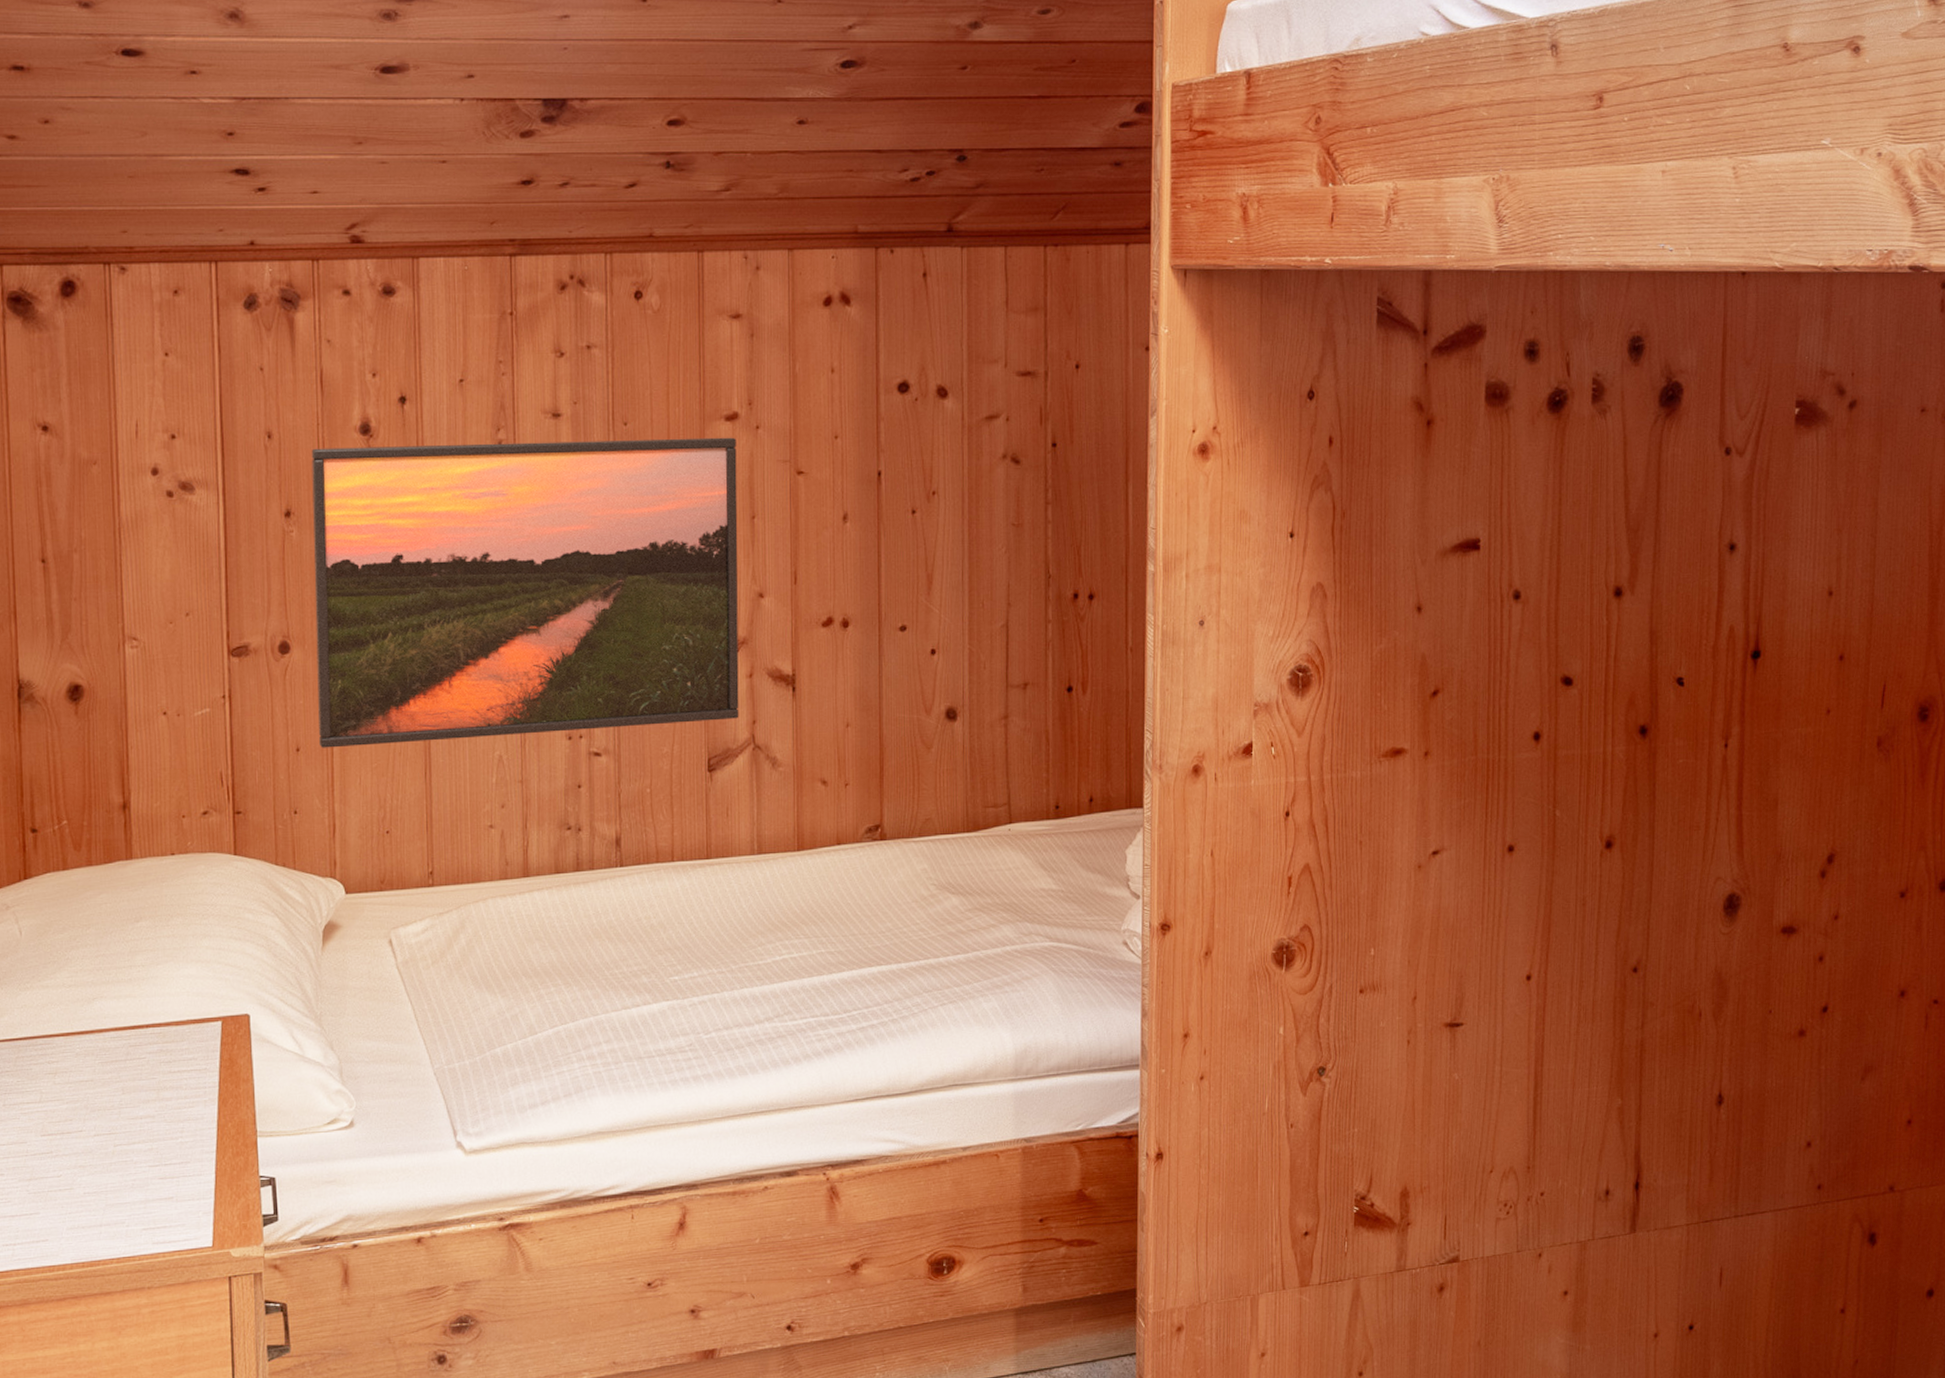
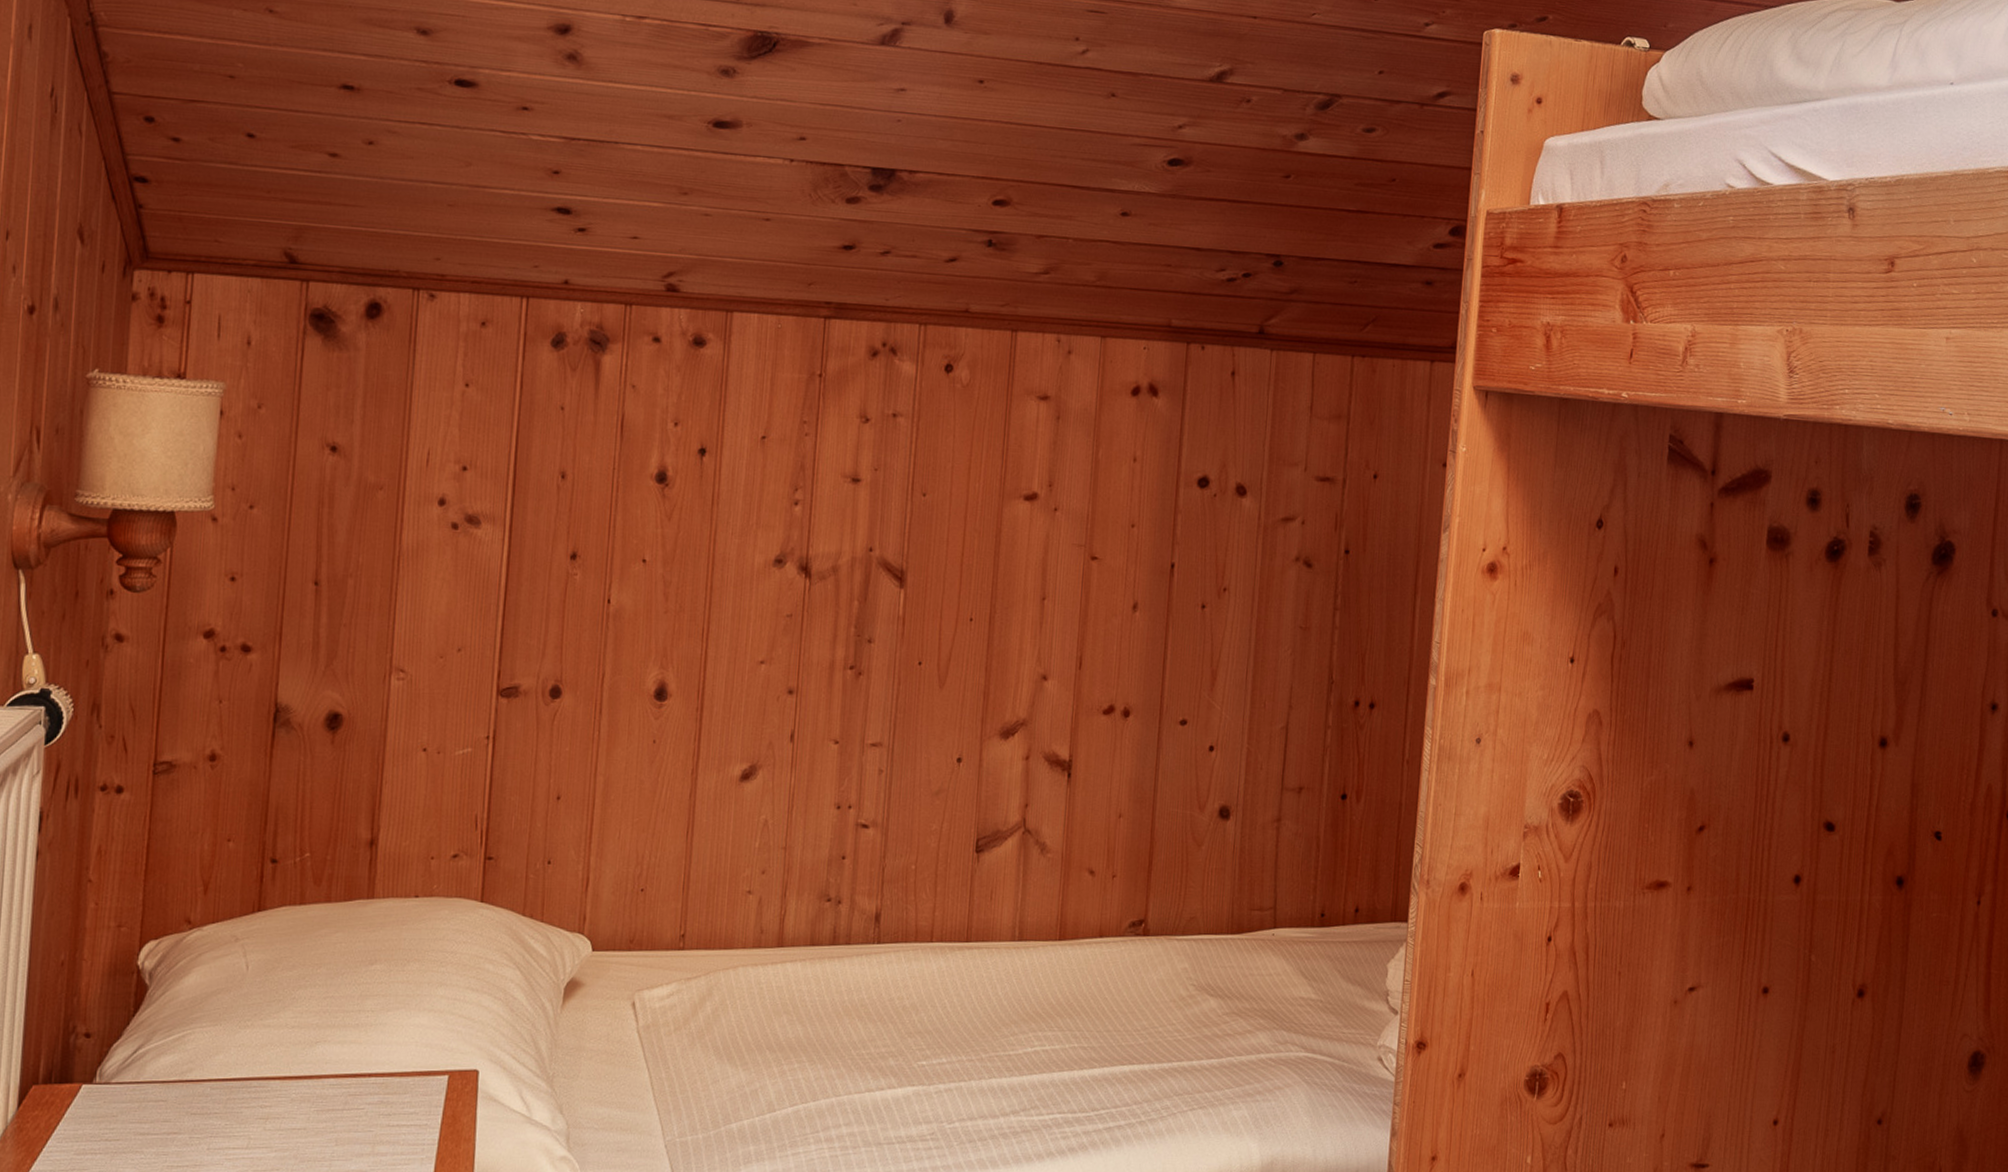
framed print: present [311,437,739,748] -> none [580,492,1034,801]

